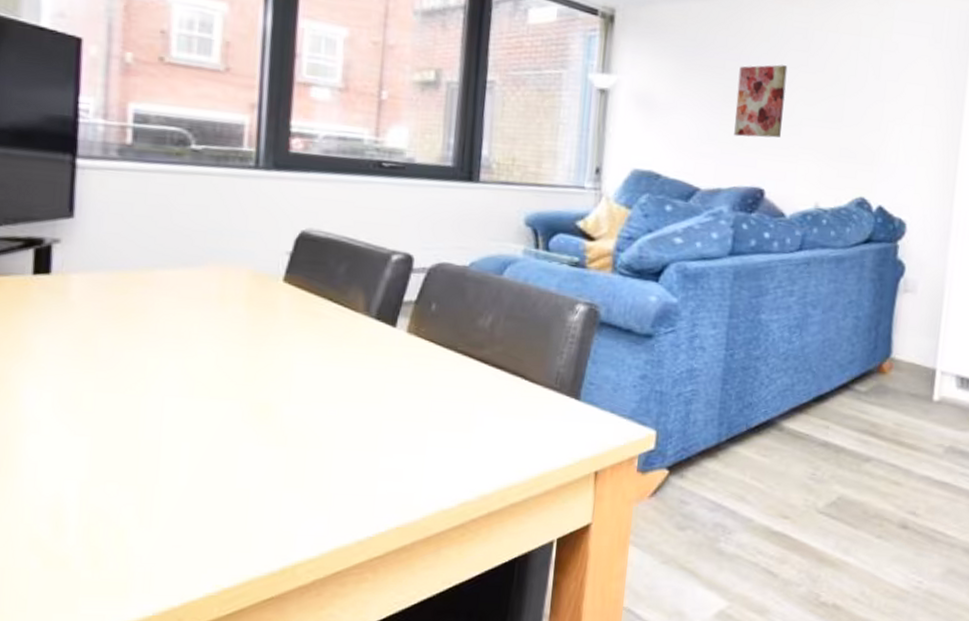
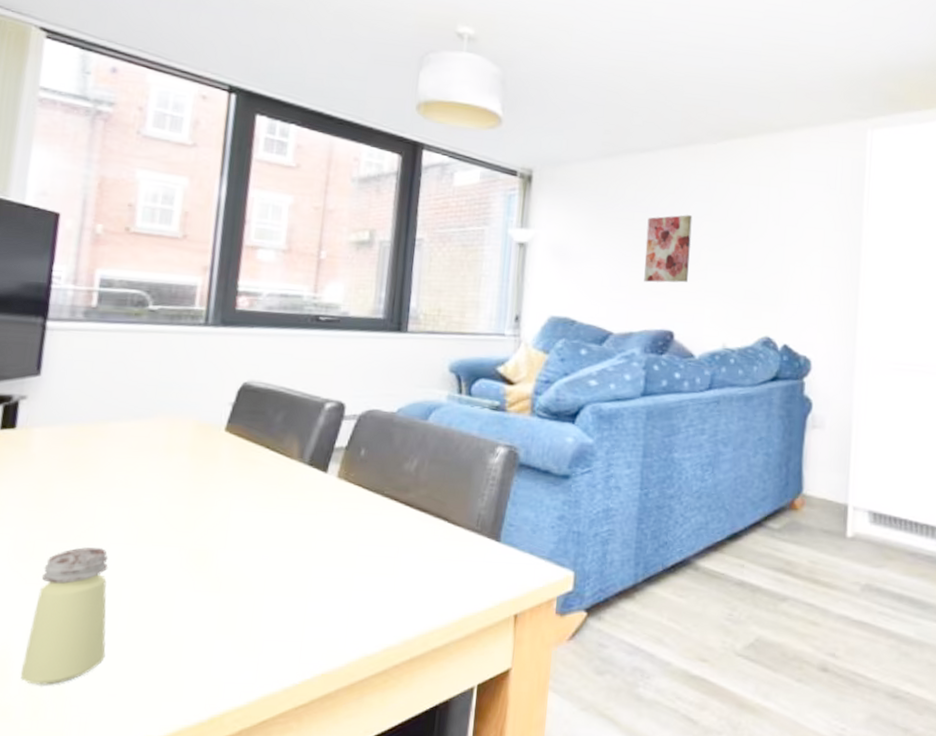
saltshaker: none [76,399,167,536] -> present [20,547,109,685]

